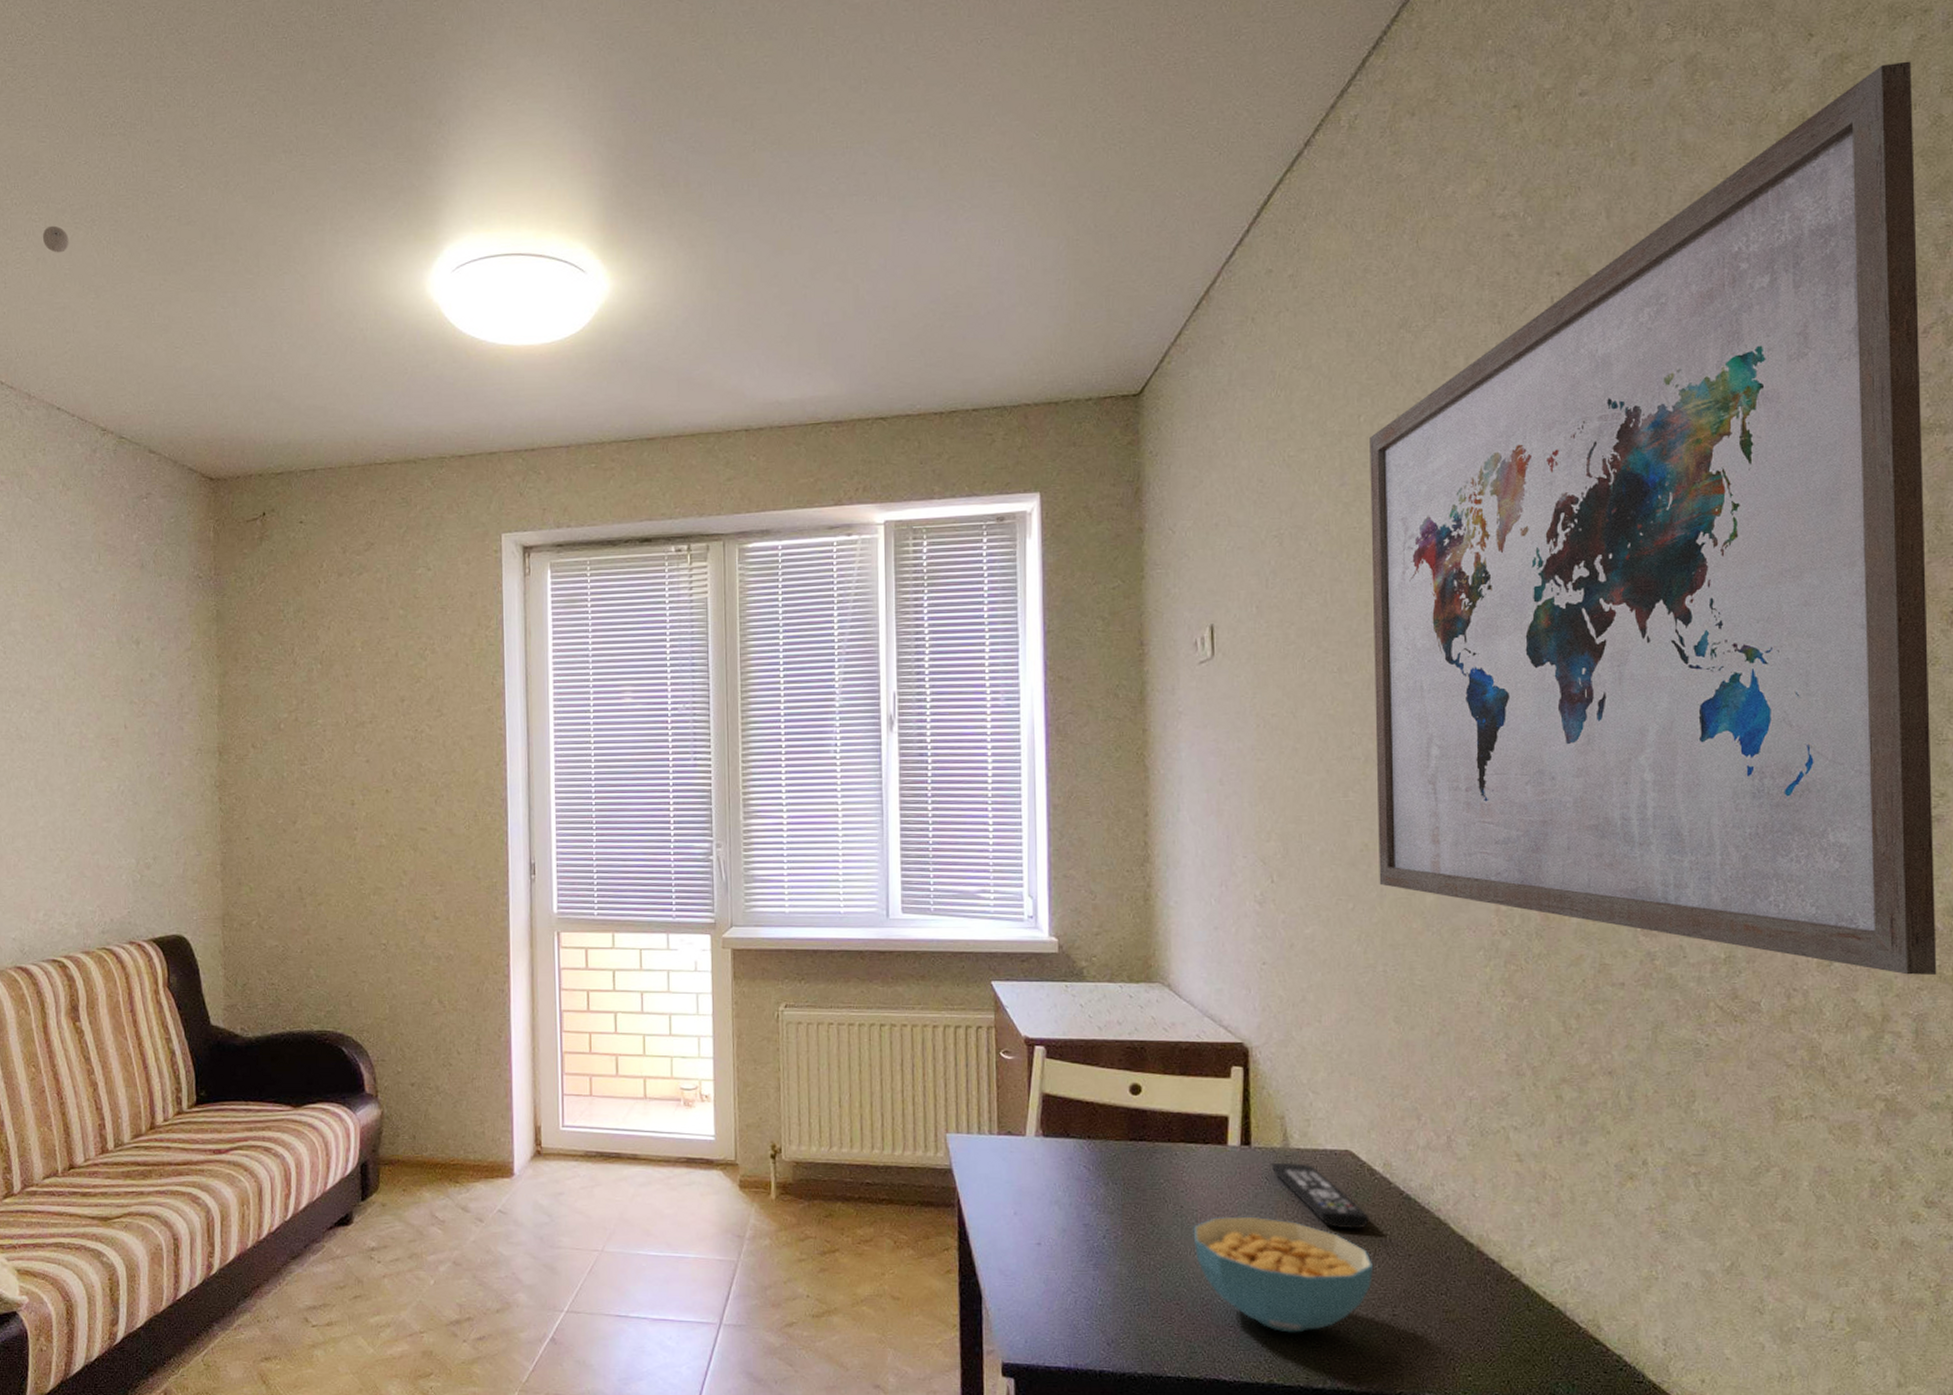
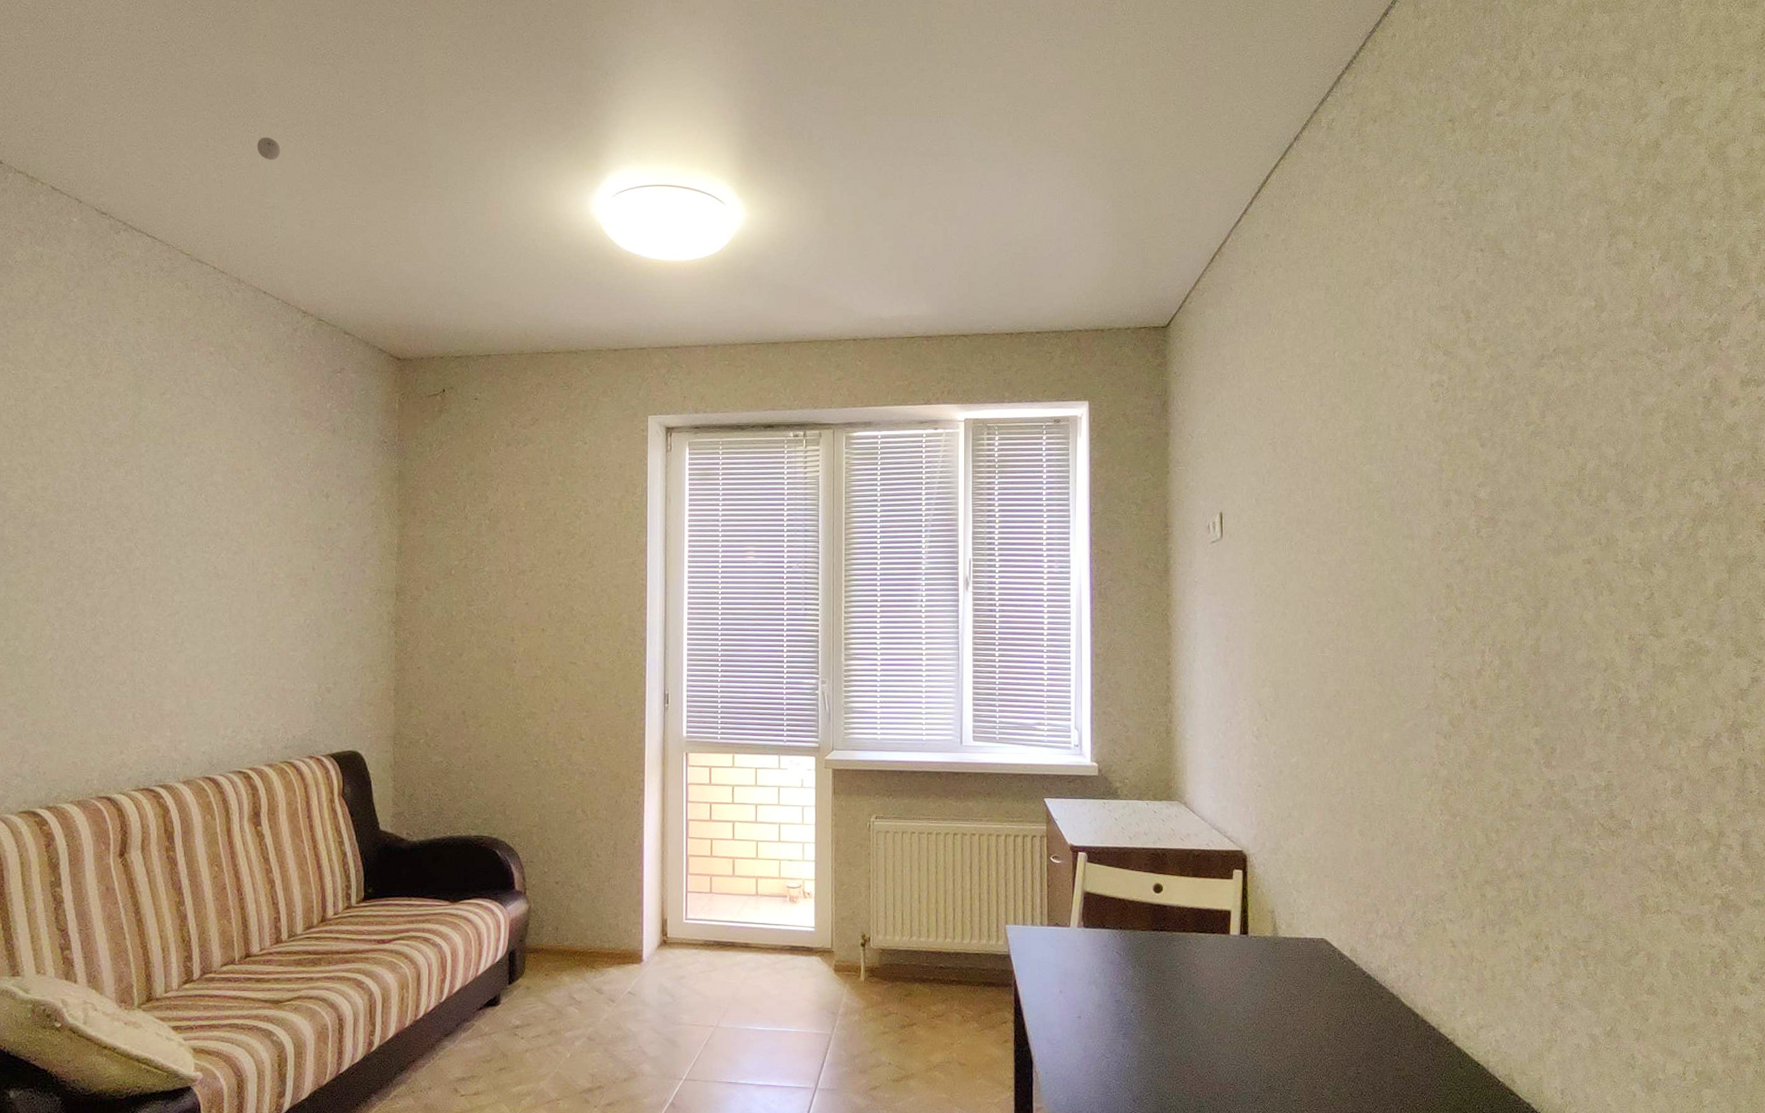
cereal bowl: present [1193,1216,1374,1333] -> none [1202,993,1343,1089]
remote control: present [1271,1162,1369,1229] -> none [1263,948,1339,1003]
wall art: present [1370,61,1937,975] -> none [1342,107,1757,800]

